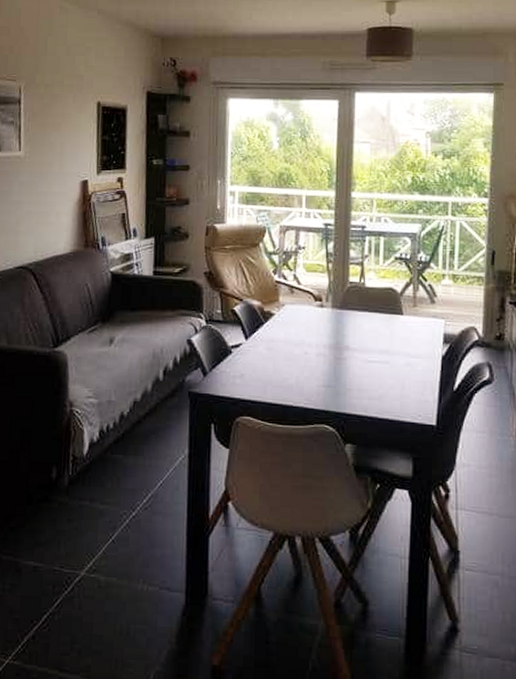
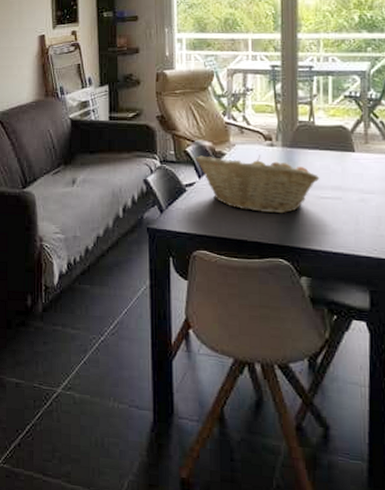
fruit basket: none [243,315,368,378] -> present [195,155,320,214]

